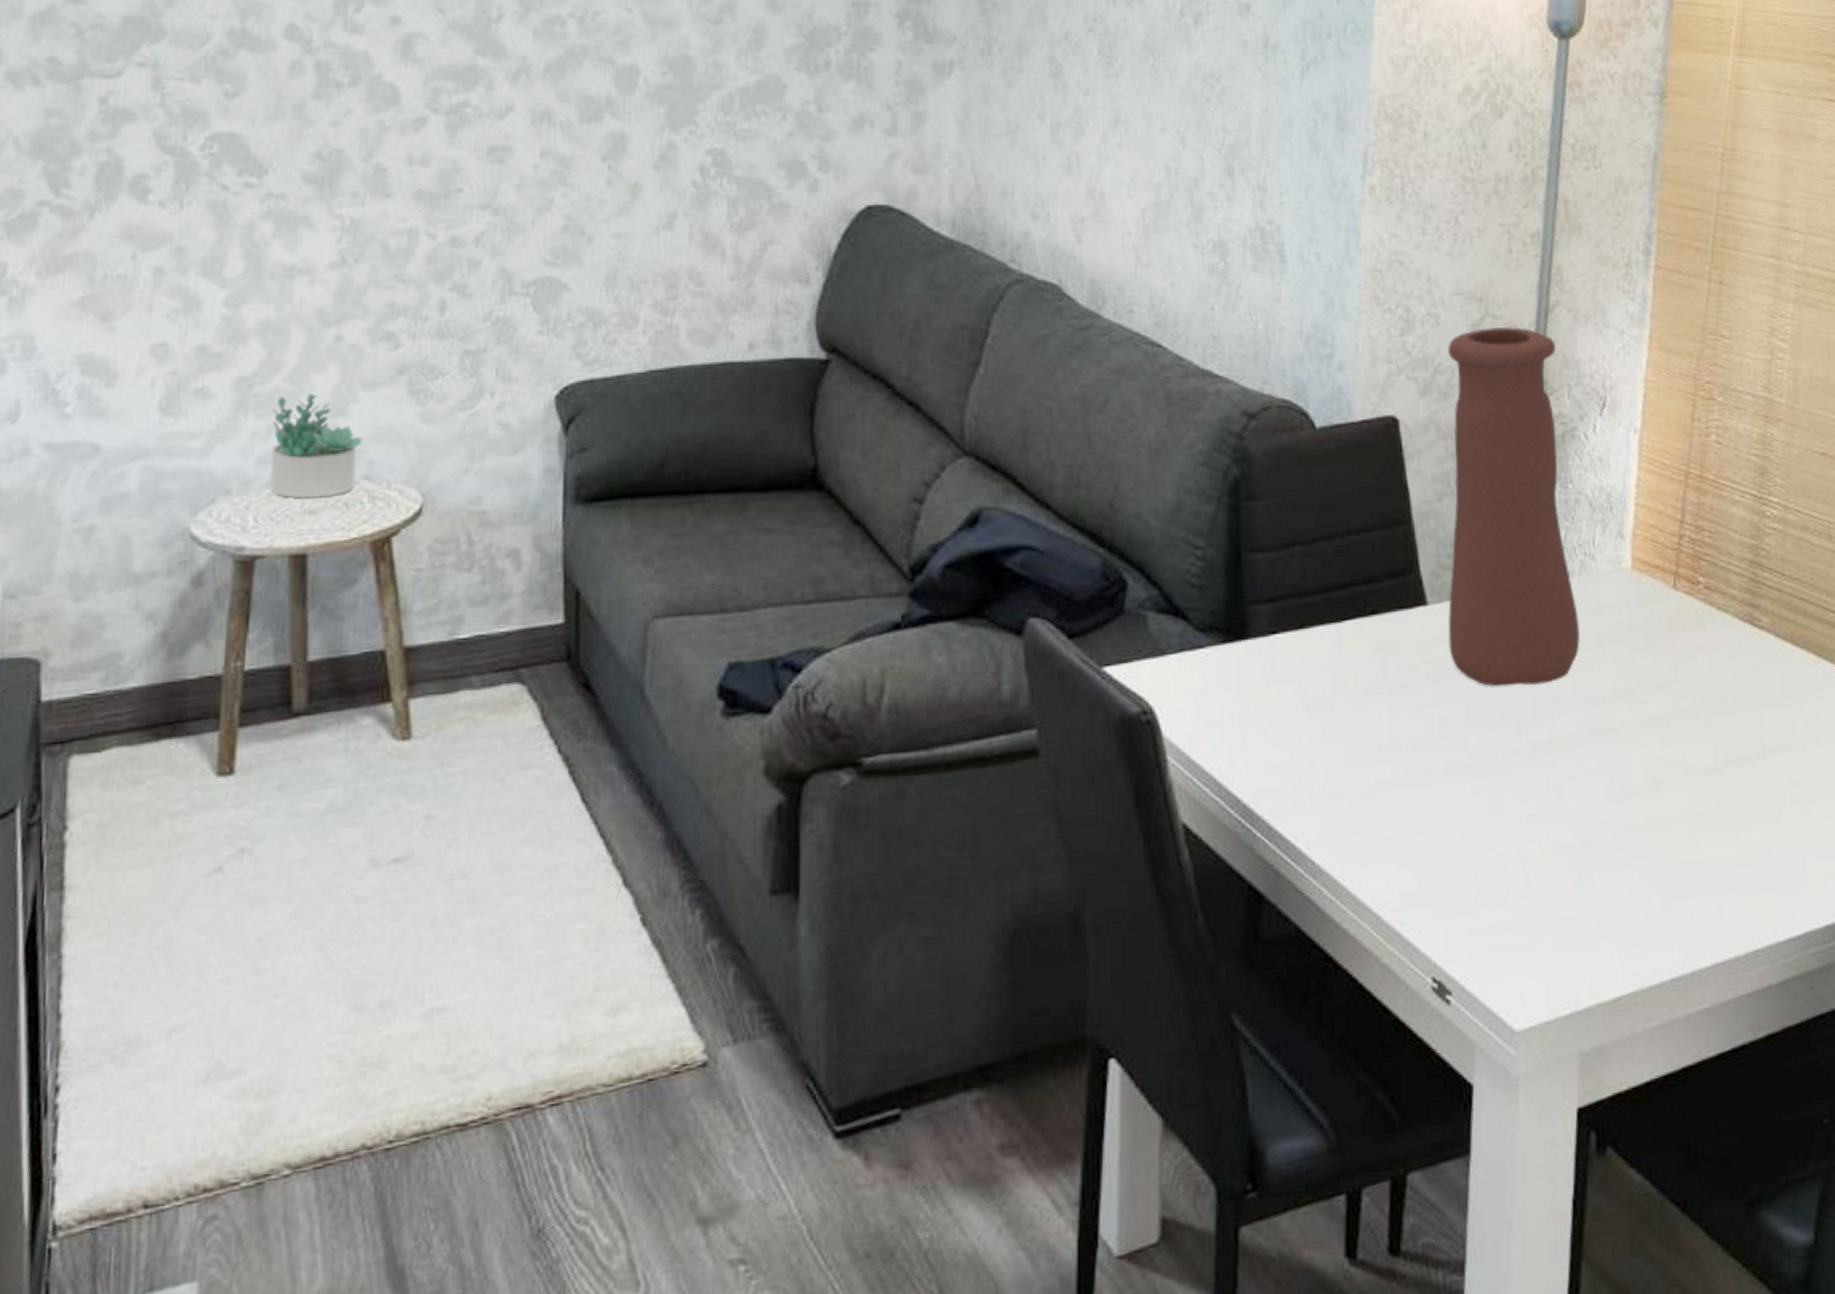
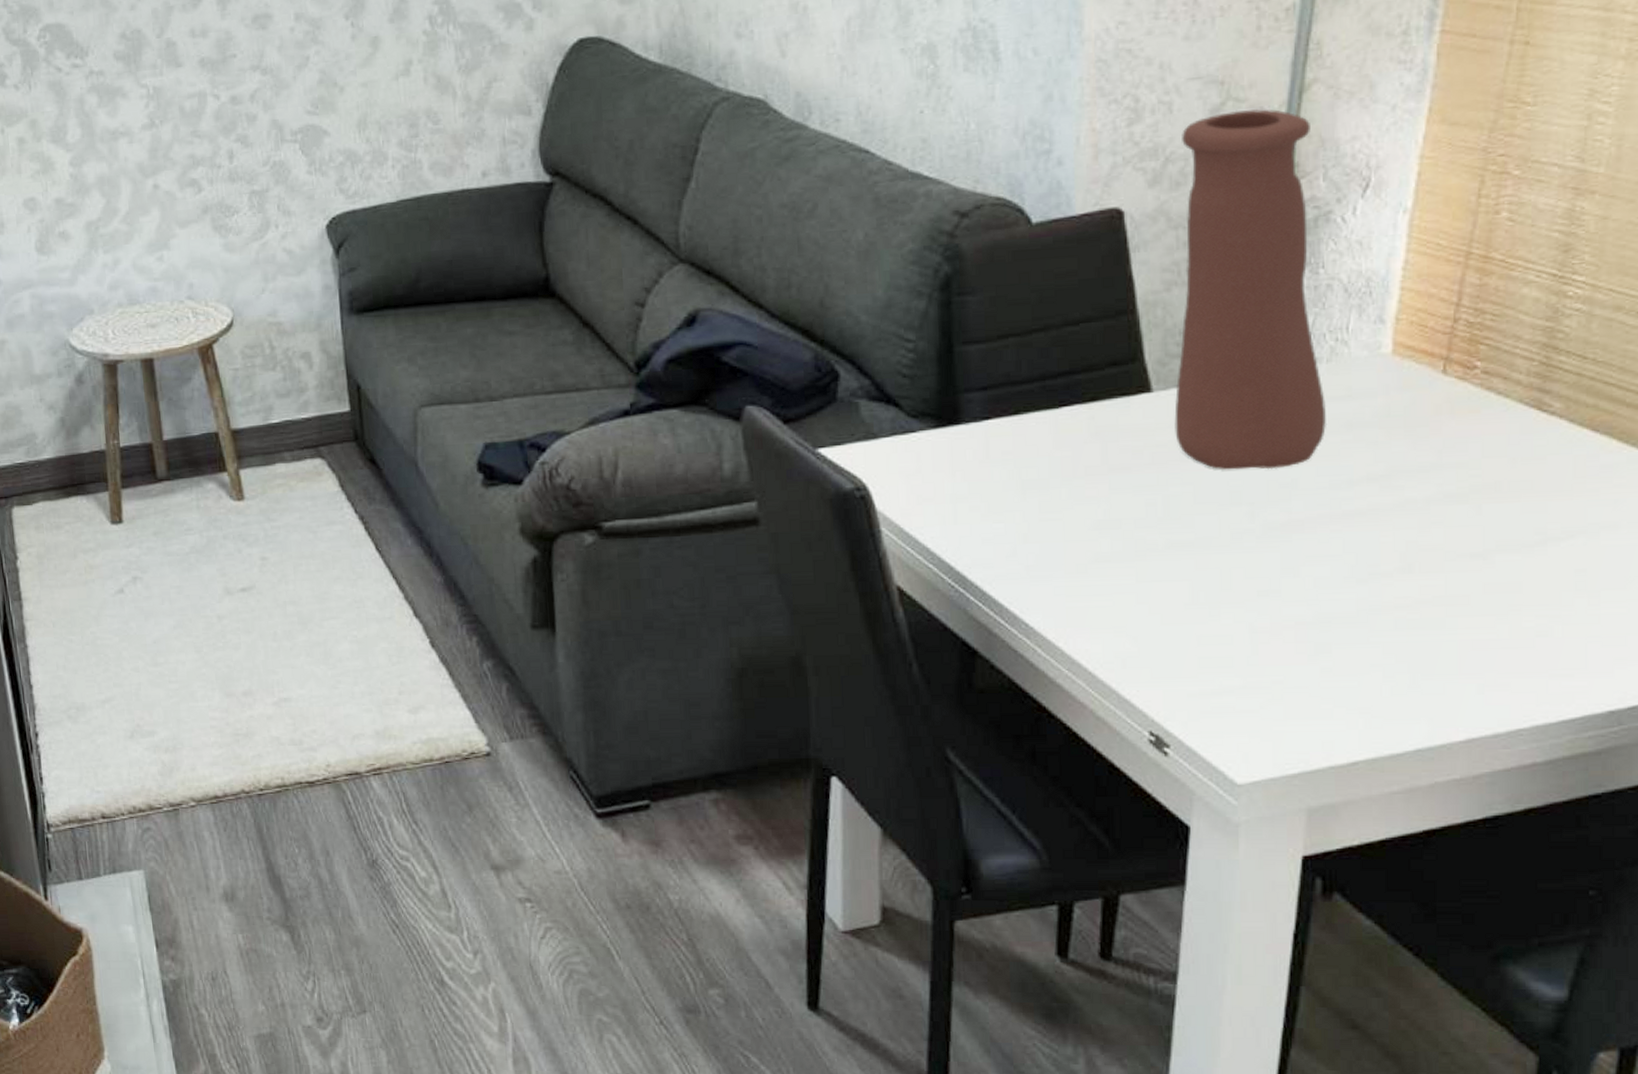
succulent plant: present [269,393,363,499] -> none [115,232,183,316]

